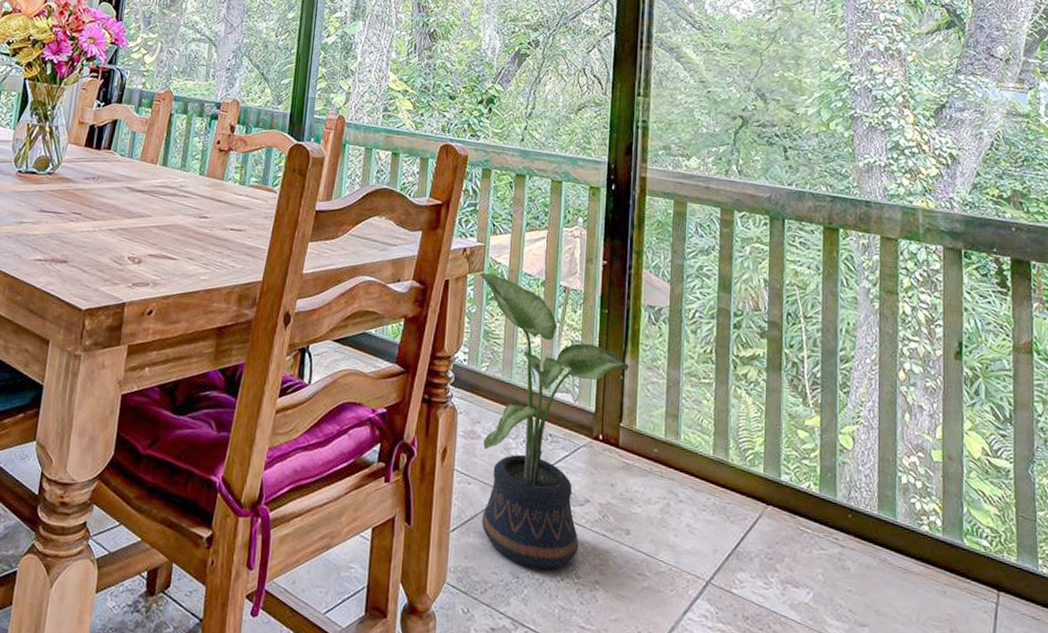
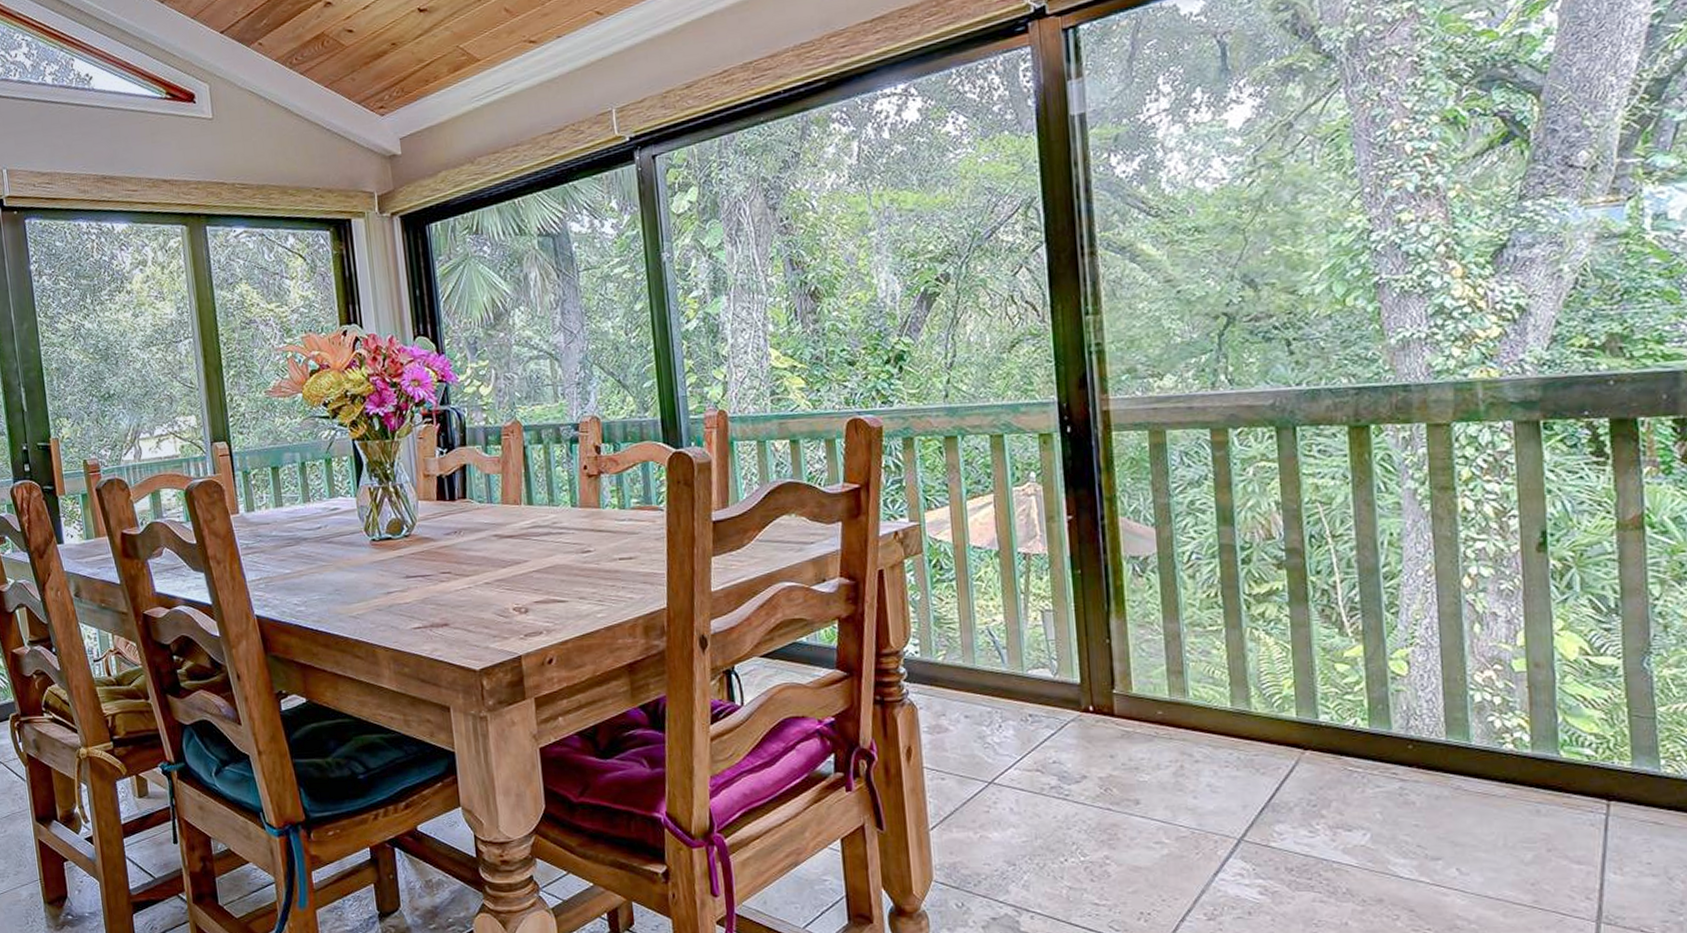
potted plant: present [479,273,629,571] -> none [918,553,1115,855]

